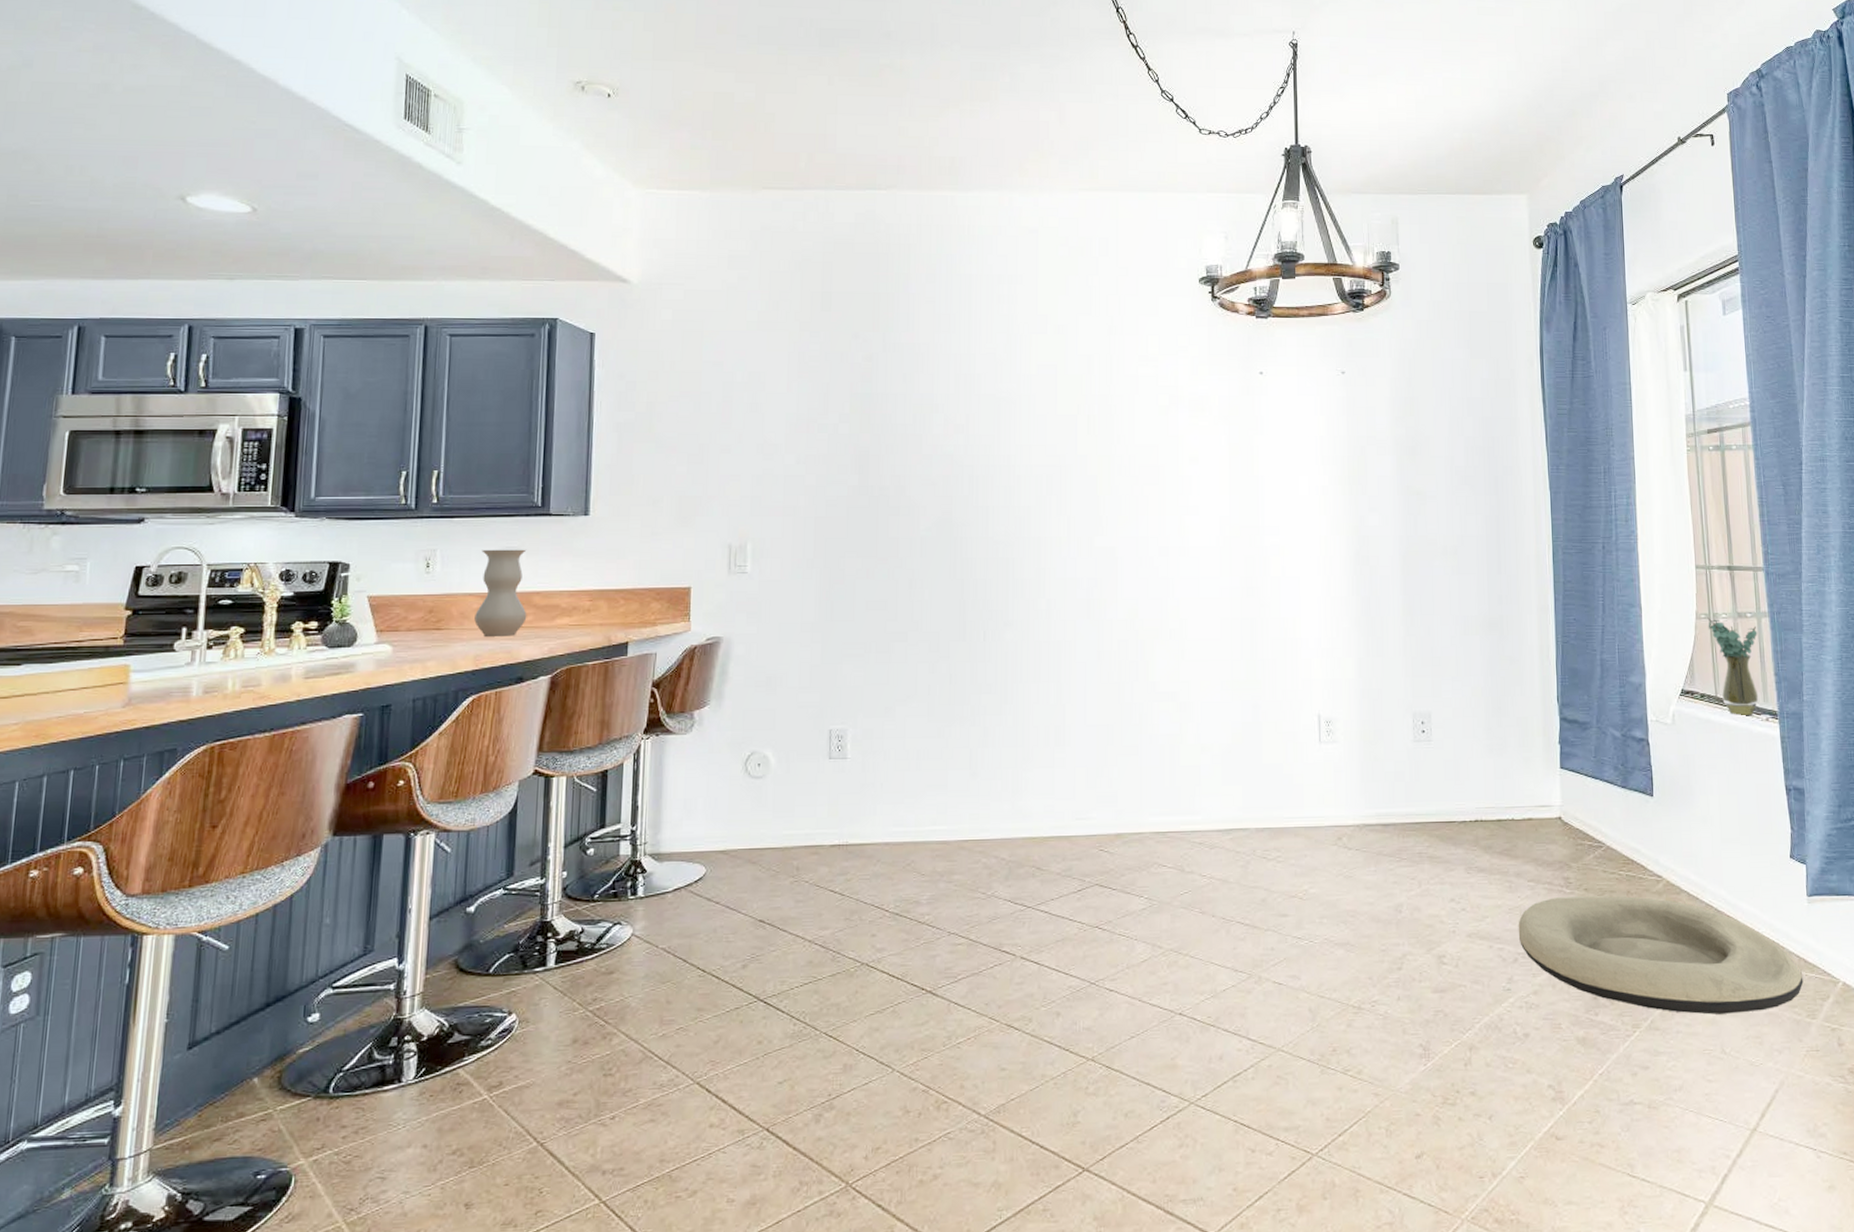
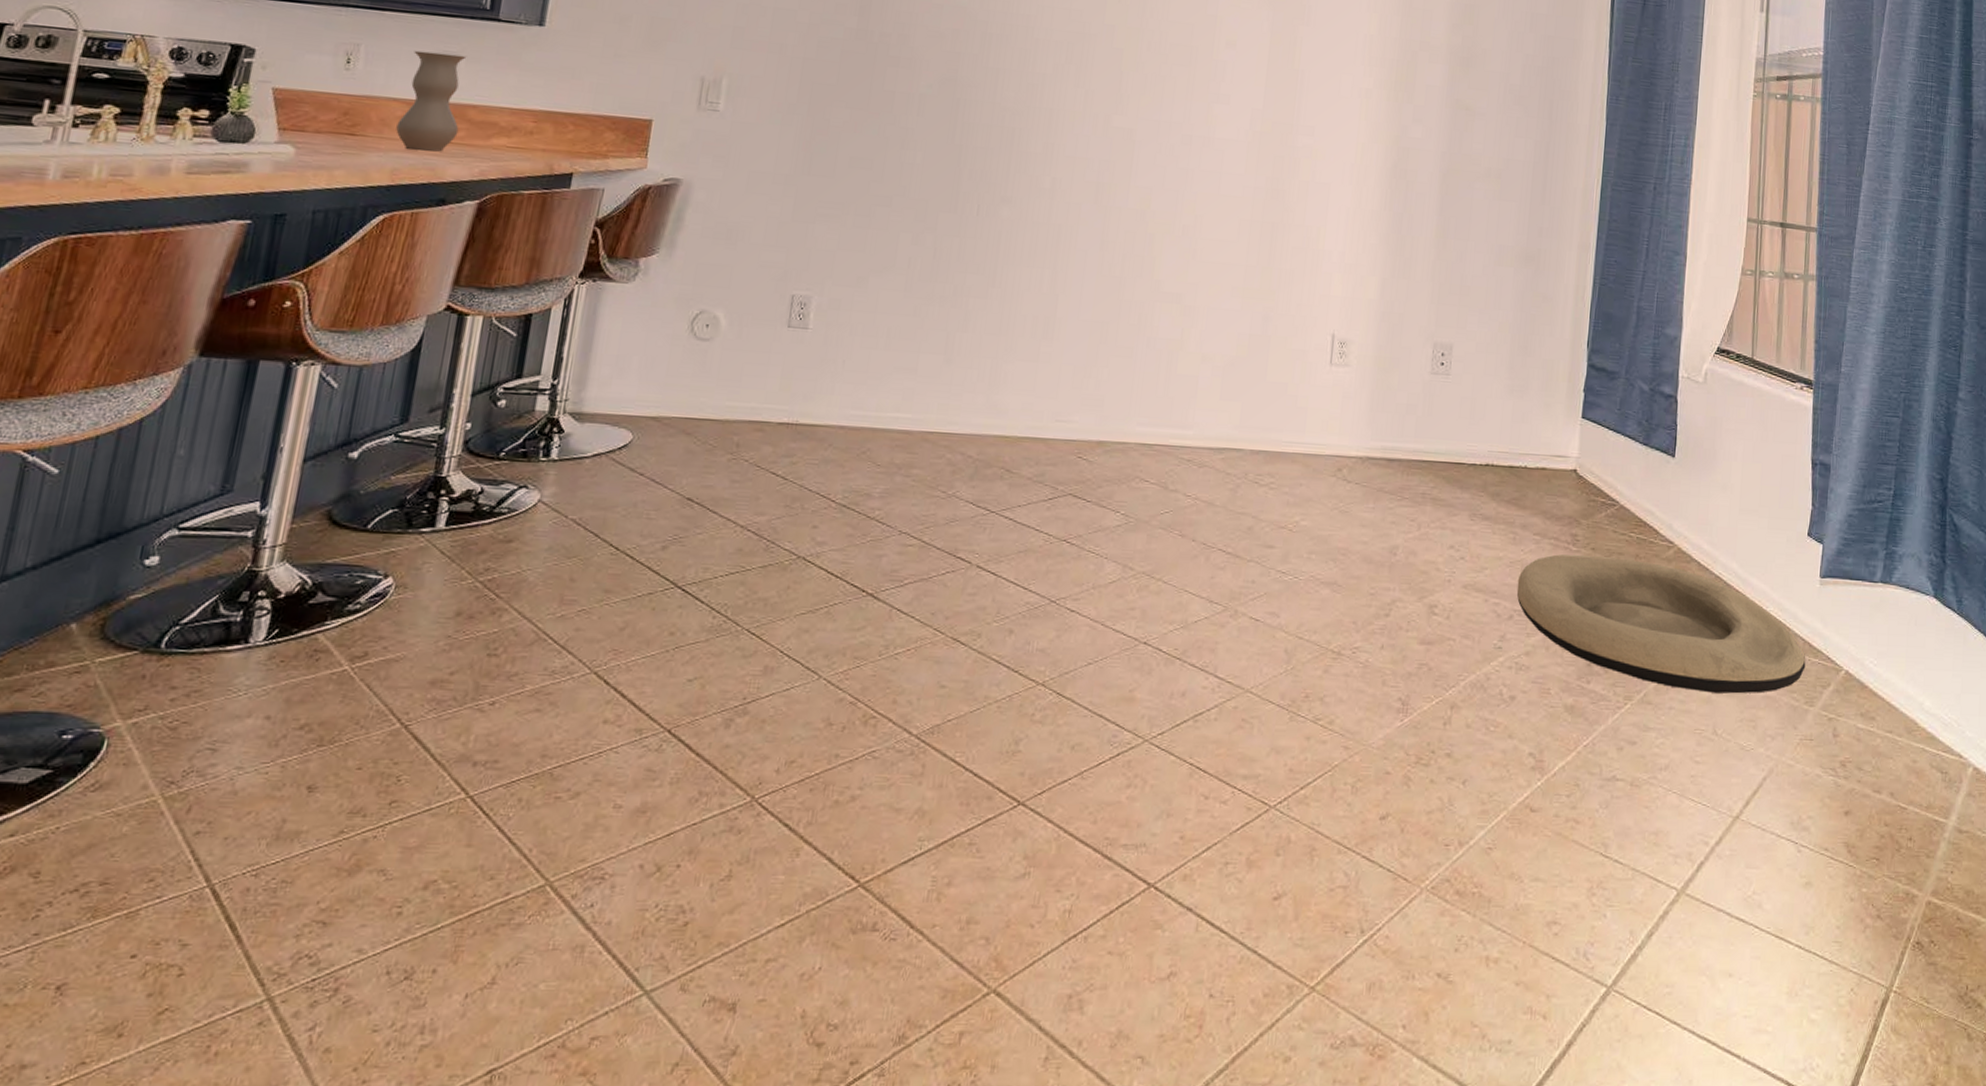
vase: present [1707,617,1759,715] -> none [1752,274,1803,382]

